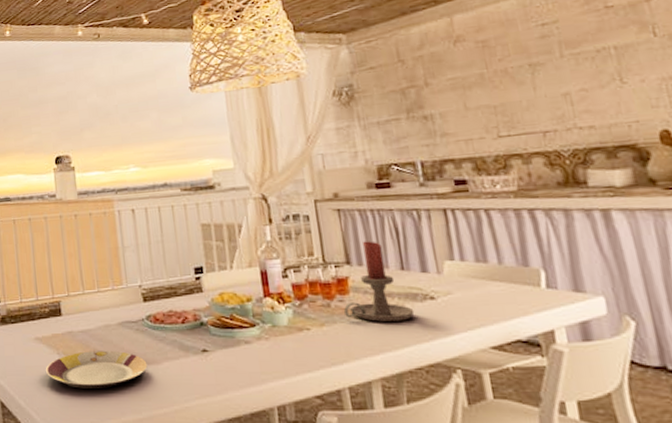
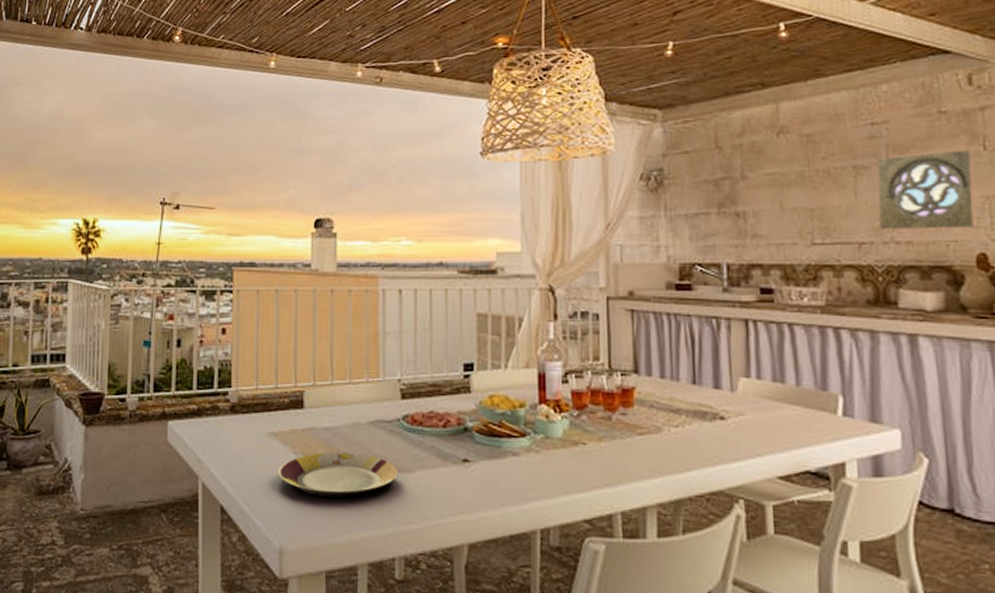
candle holder: present [343,241,415,322] -> none [625,348,702,441]
wall ornament: none [552,38,653,118] -> present [877,150,973,230]

